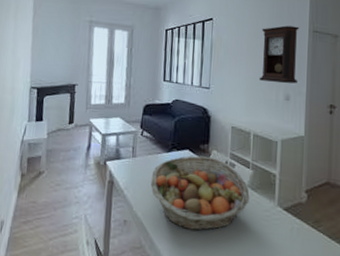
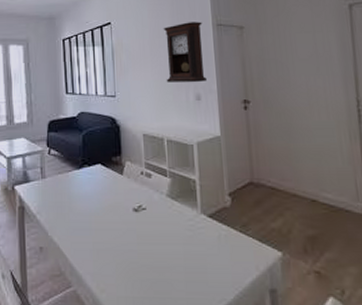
fruit basket: present [151,155,250,232] -> none [64,169,171,251]

